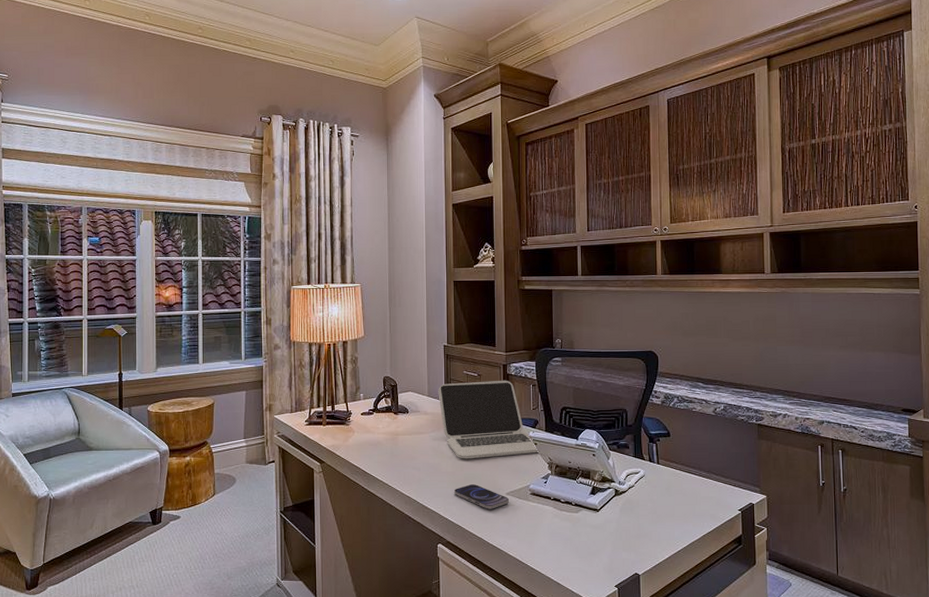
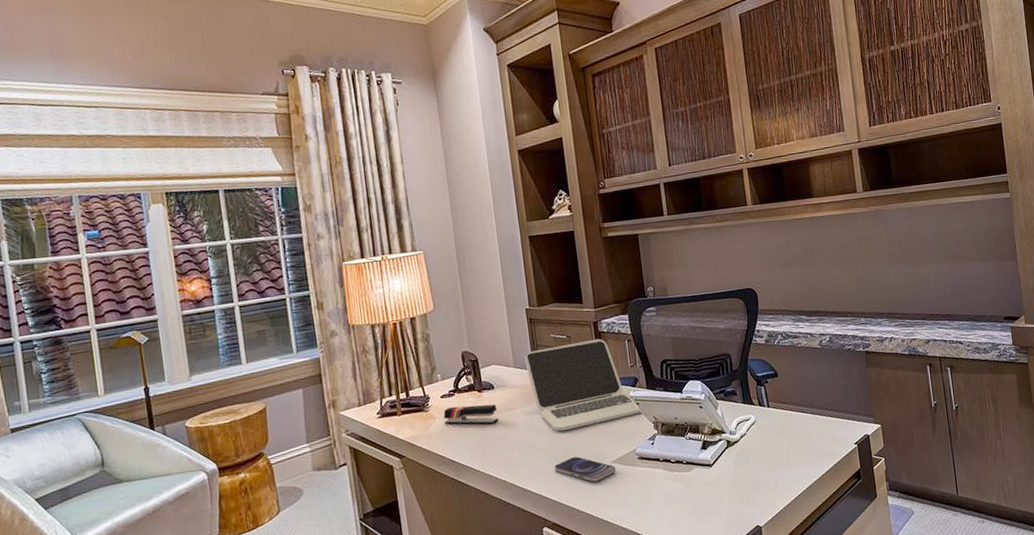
stapler: none [362,424,409,445] -> present [443,404,499,425]

